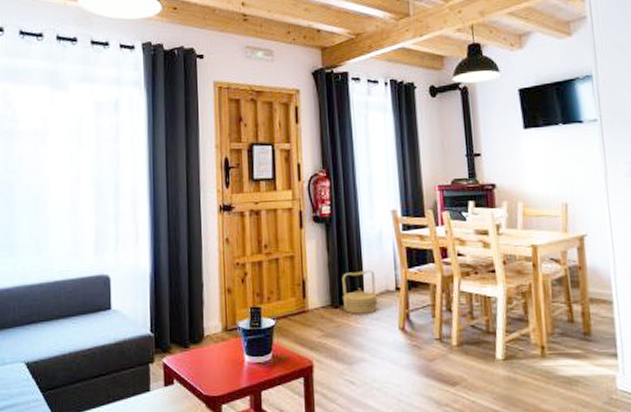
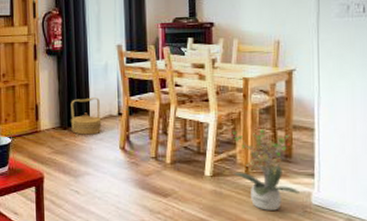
potted plant: none [519,300,603,399] -> present [229,126,299,211]

